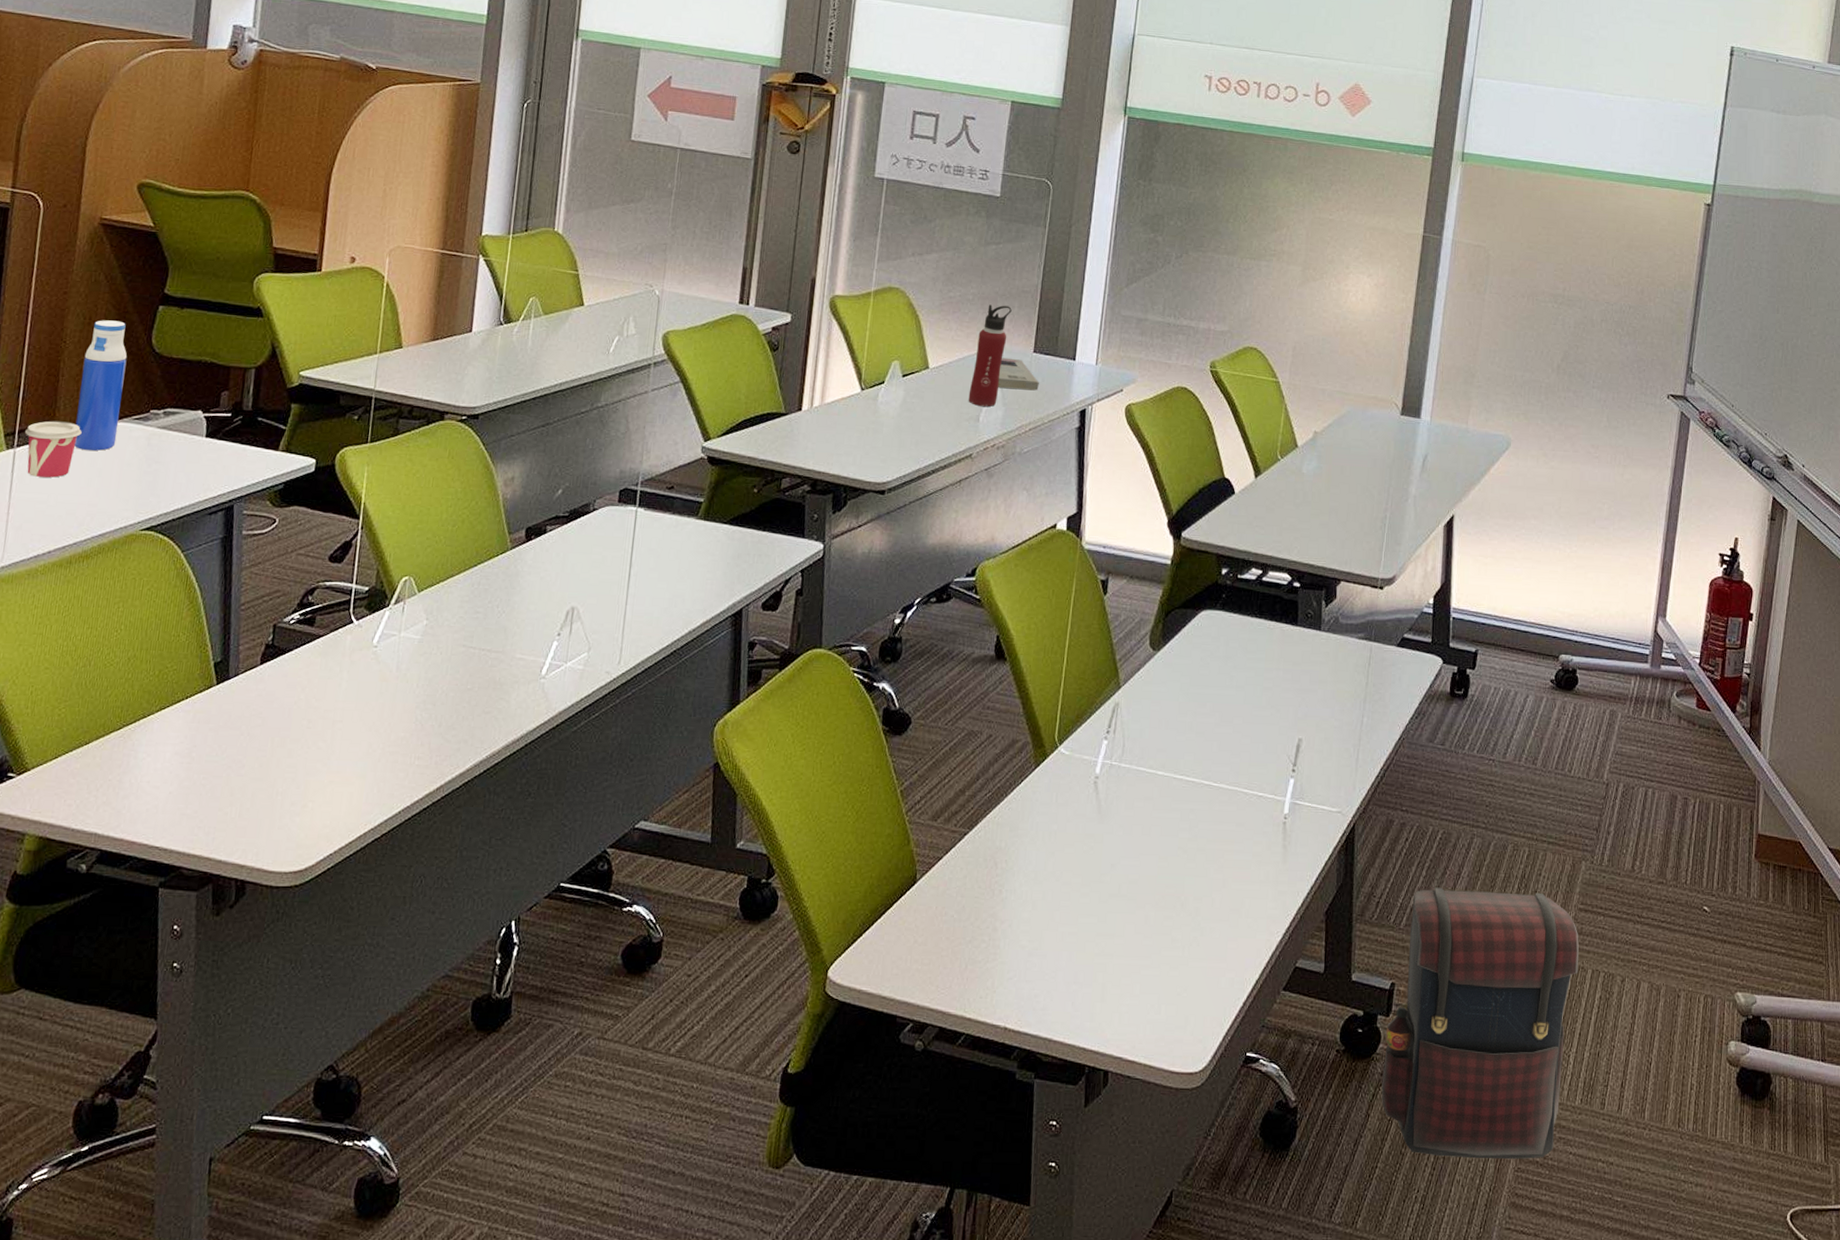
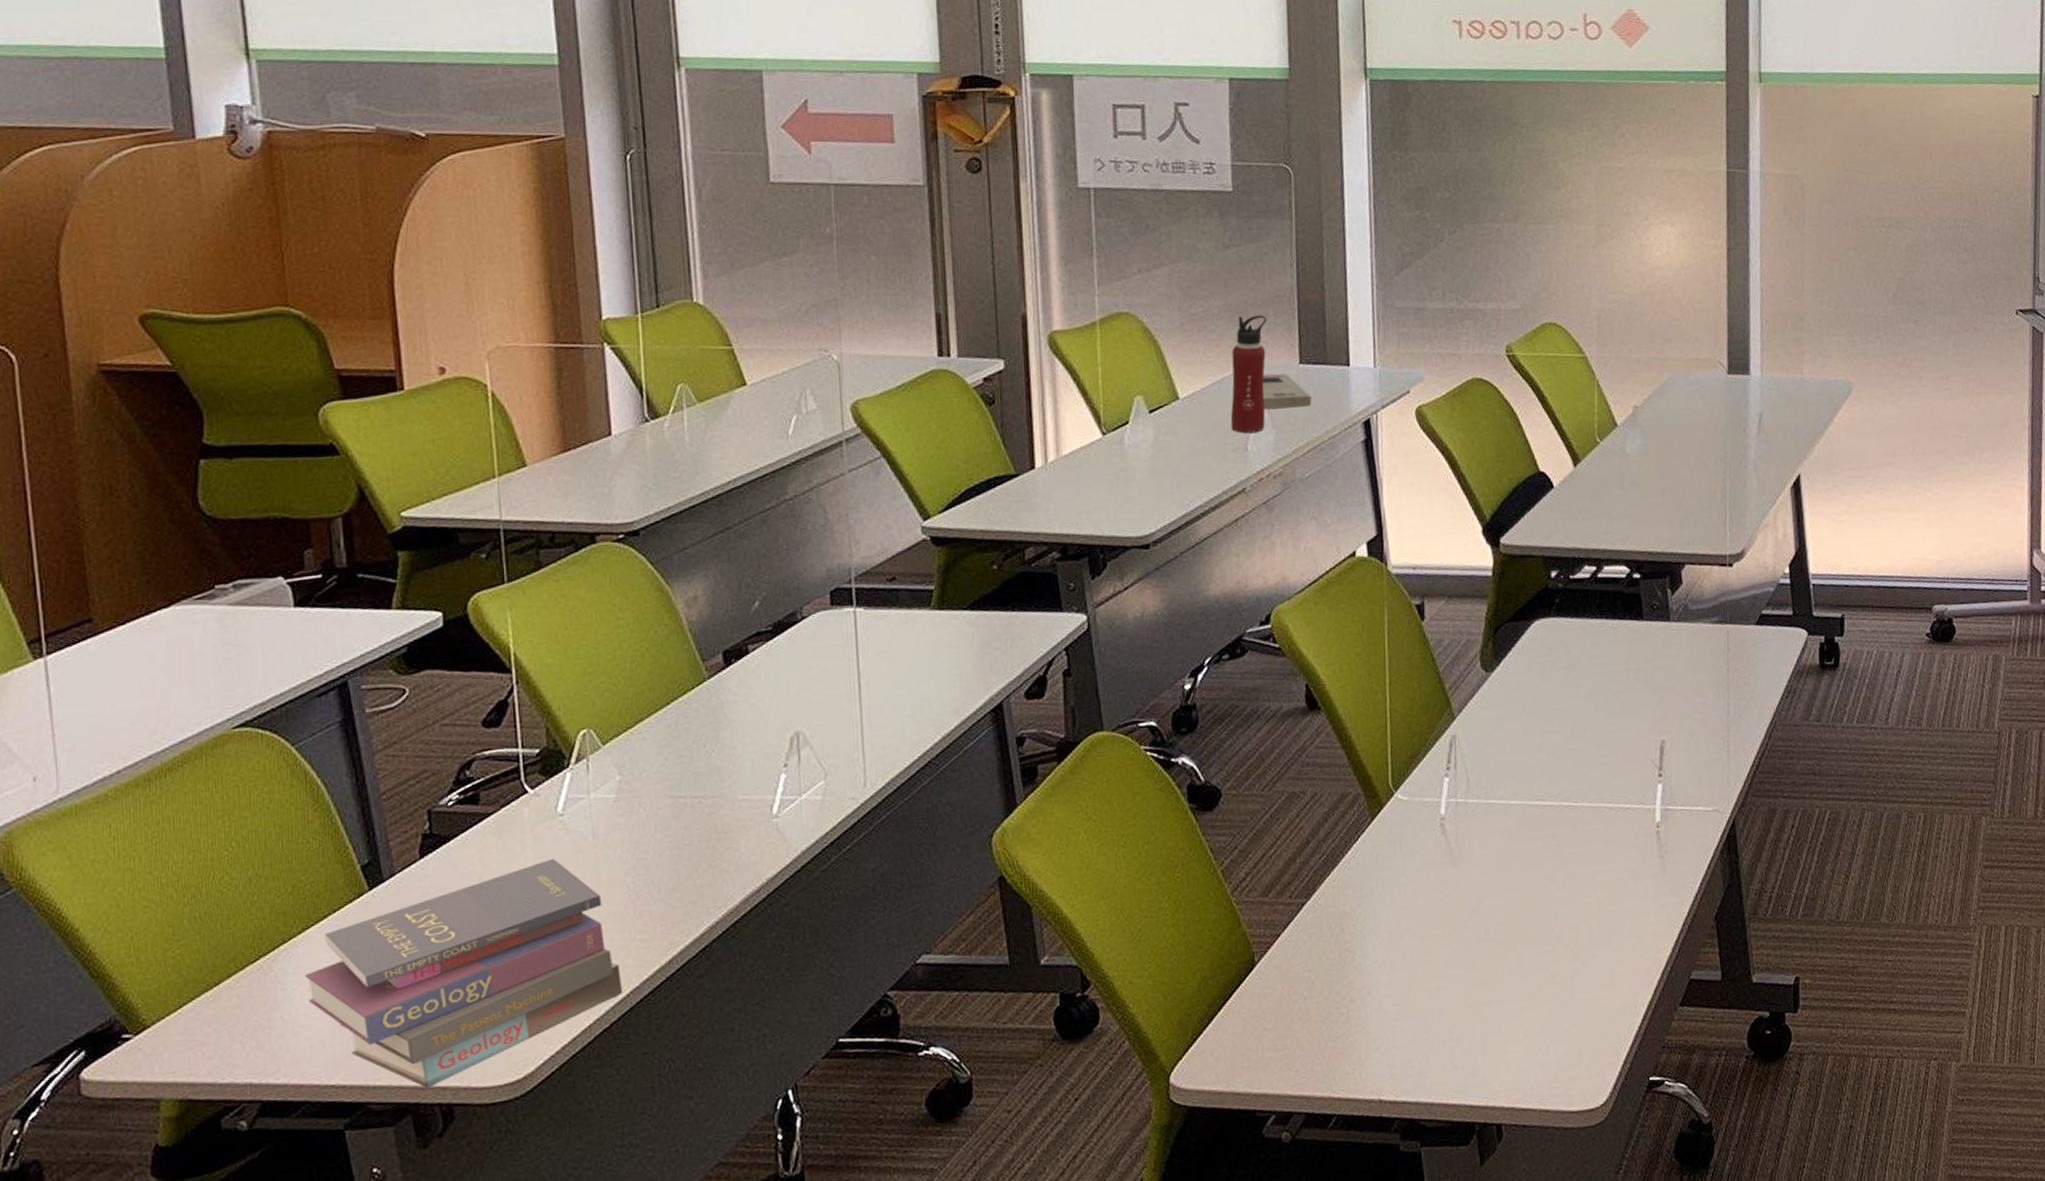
cup: present [24,421,82,478] -> none [53,615,130,687]
water bottle: present [74,320,127,451] -> none [113,485,178,646]
books: none [153,682,398,864] -> present [305,858,623,1088]
satchel: present [1381,887,1580,1159] -> none [1796,857,1992,1145]

